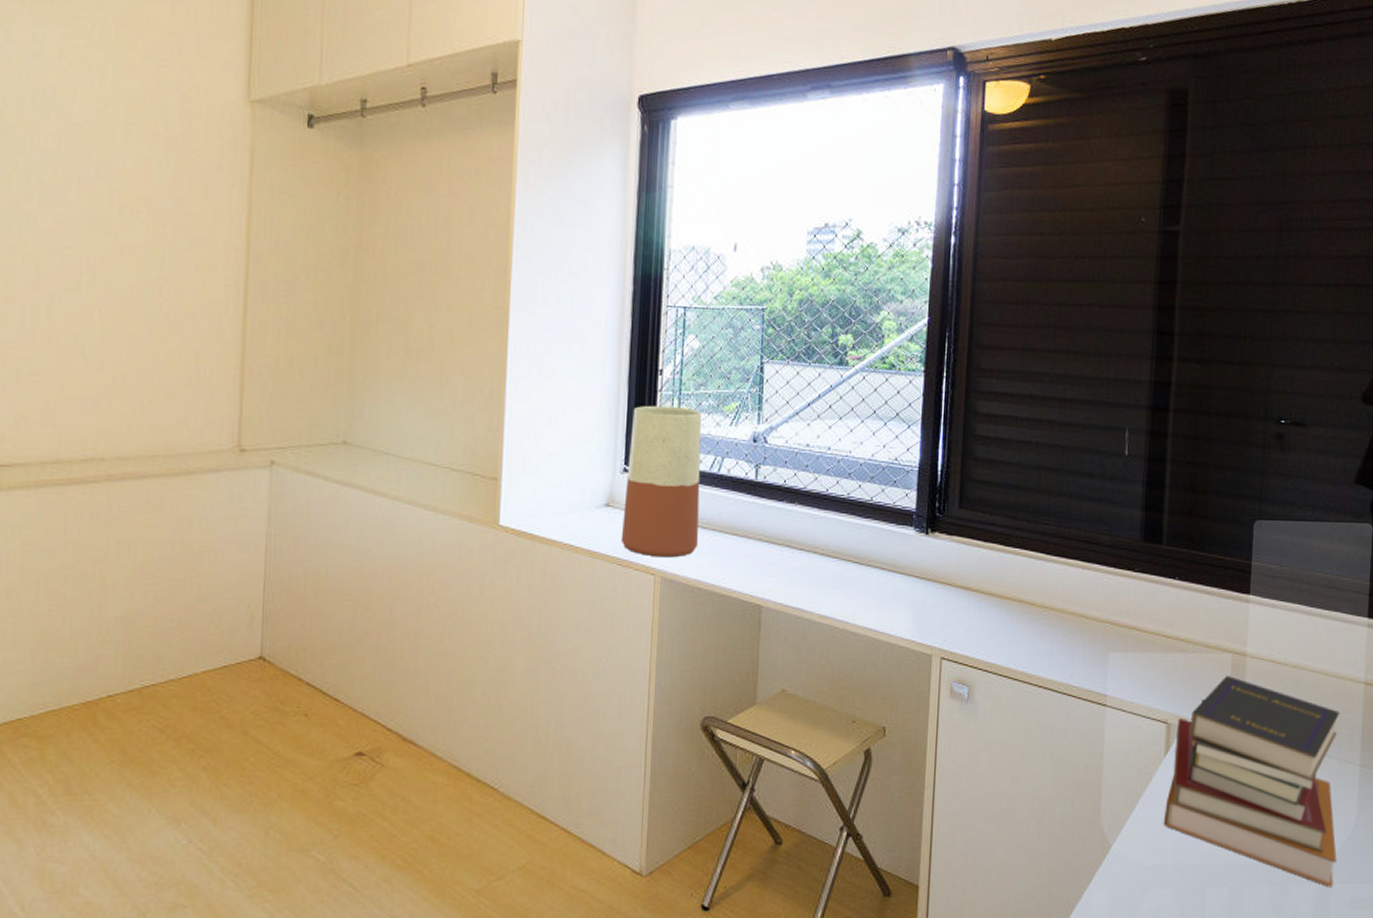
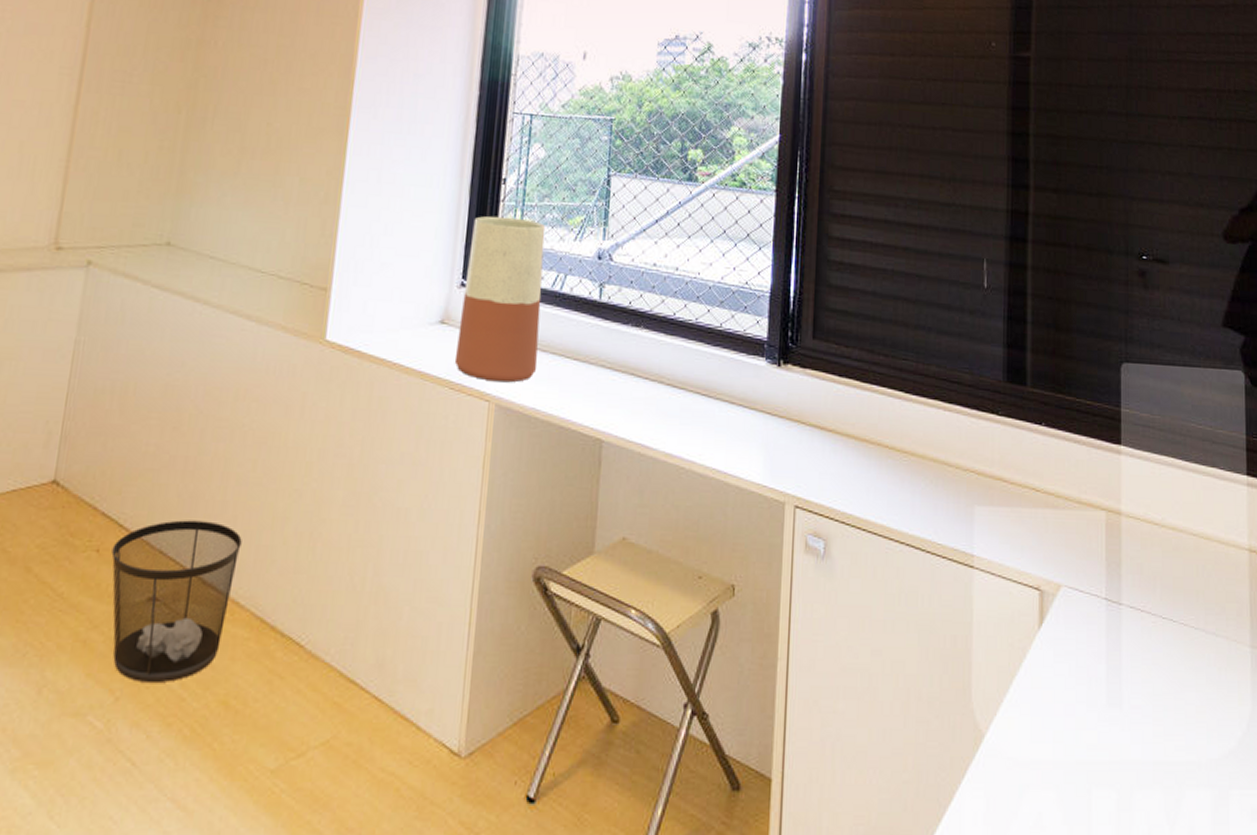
waste bin: none [319,687,435,824] -> present [111,520,242,684]
books: present [1163,676,1340,887] -> none [1040,537,1234,793]

